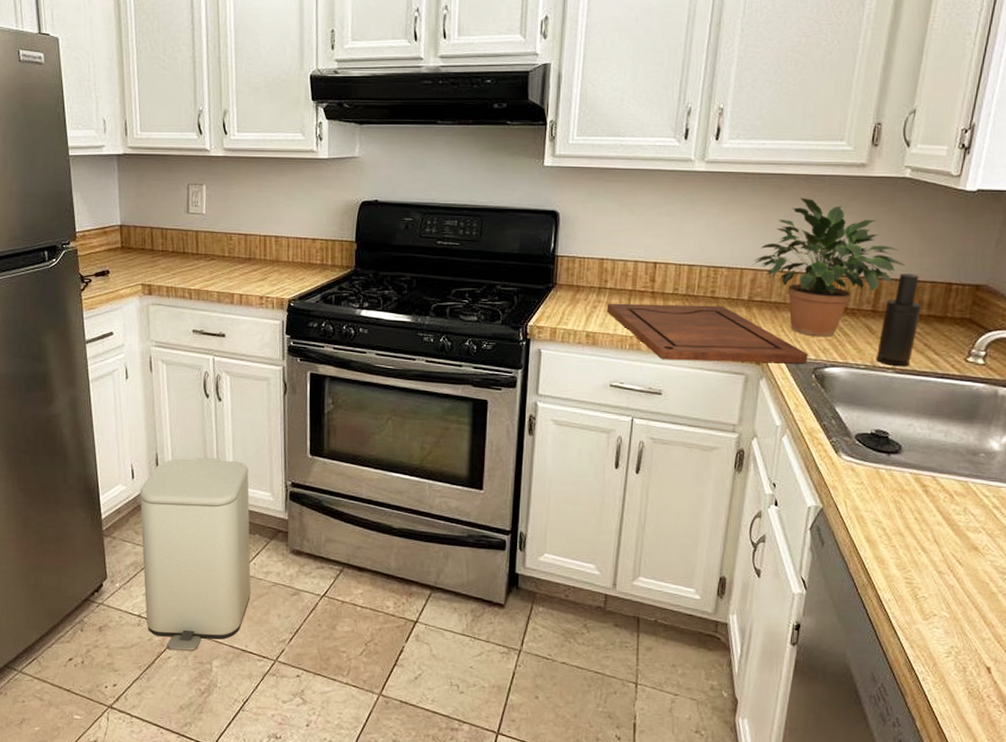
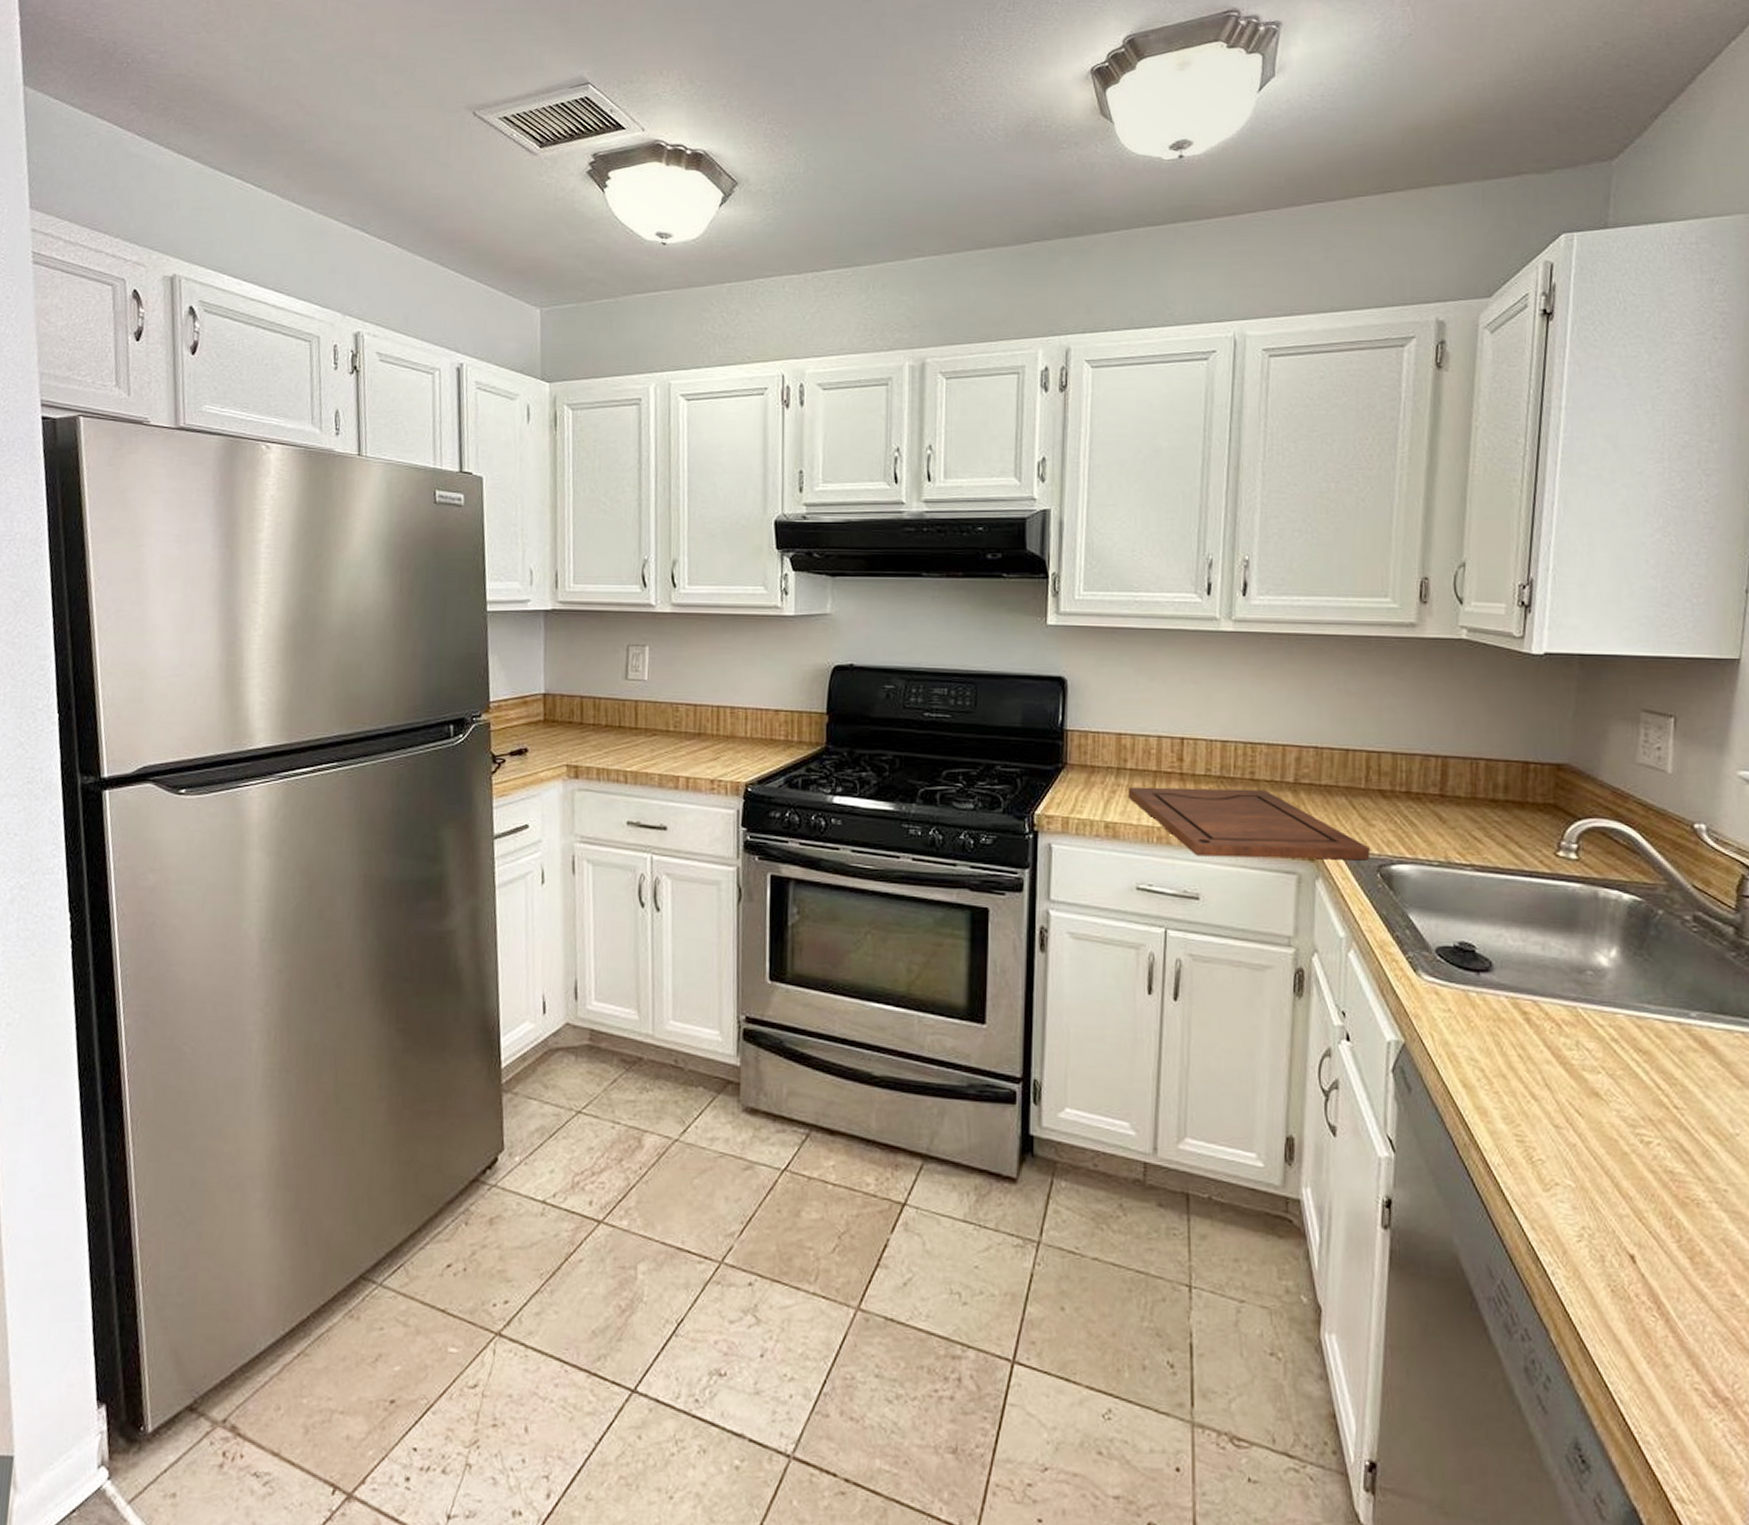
pedal bin: present [139,457,251,652] -> none [551,984,692,1252]
potted plant: present [752,197,905,337] -> none [1295,661,1473,828]
soap dispenser: present [875,273,921,366] -> none [1450,750,1497,862]

